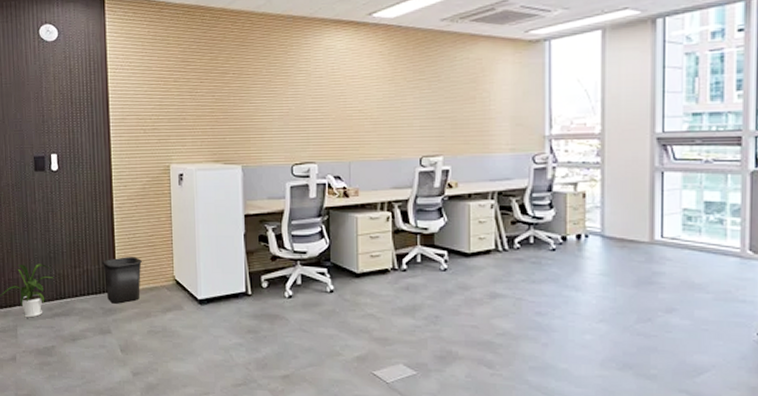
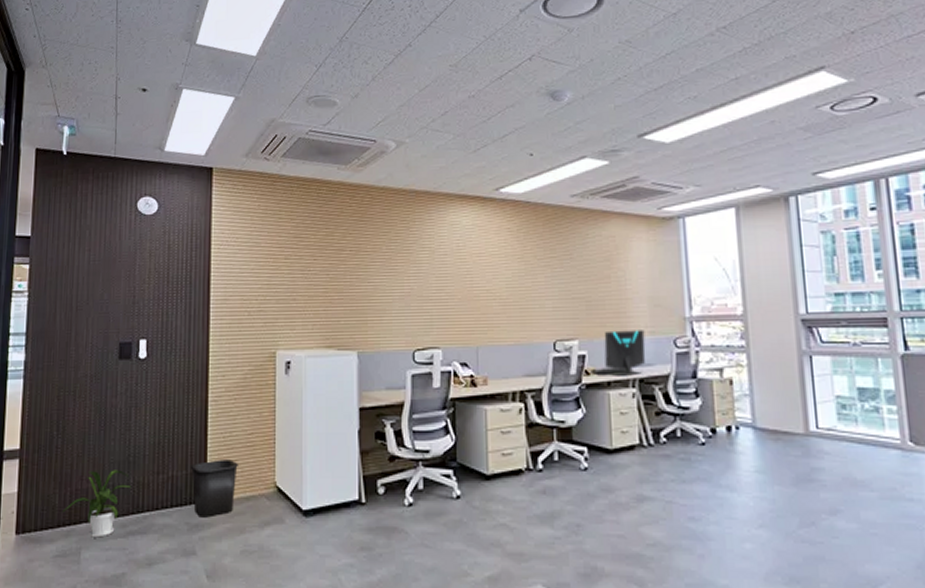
computer monitor: none [453,147,506,189] -> present [590,330,646,376]

